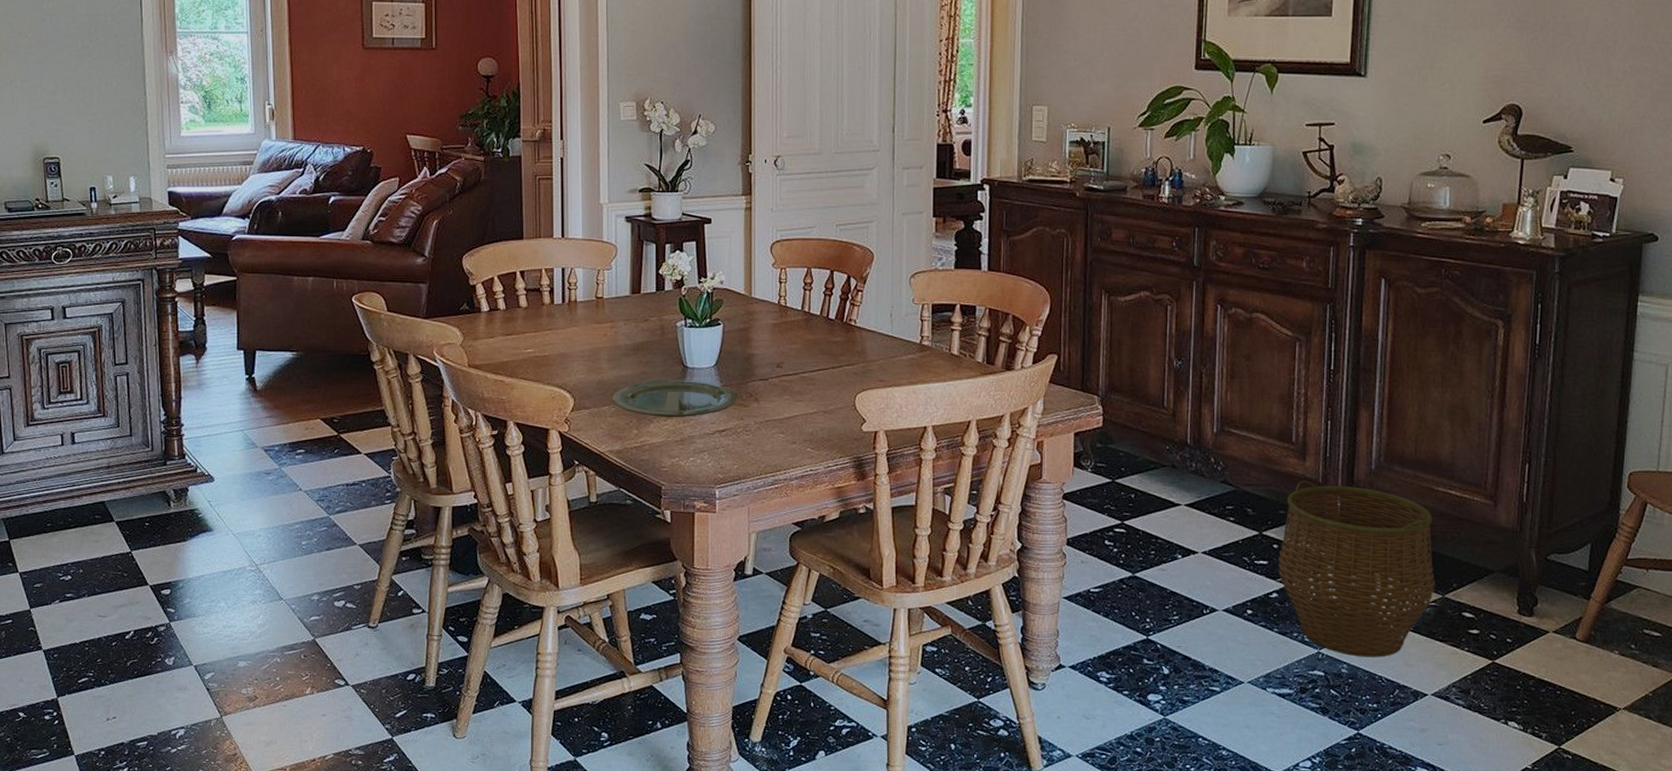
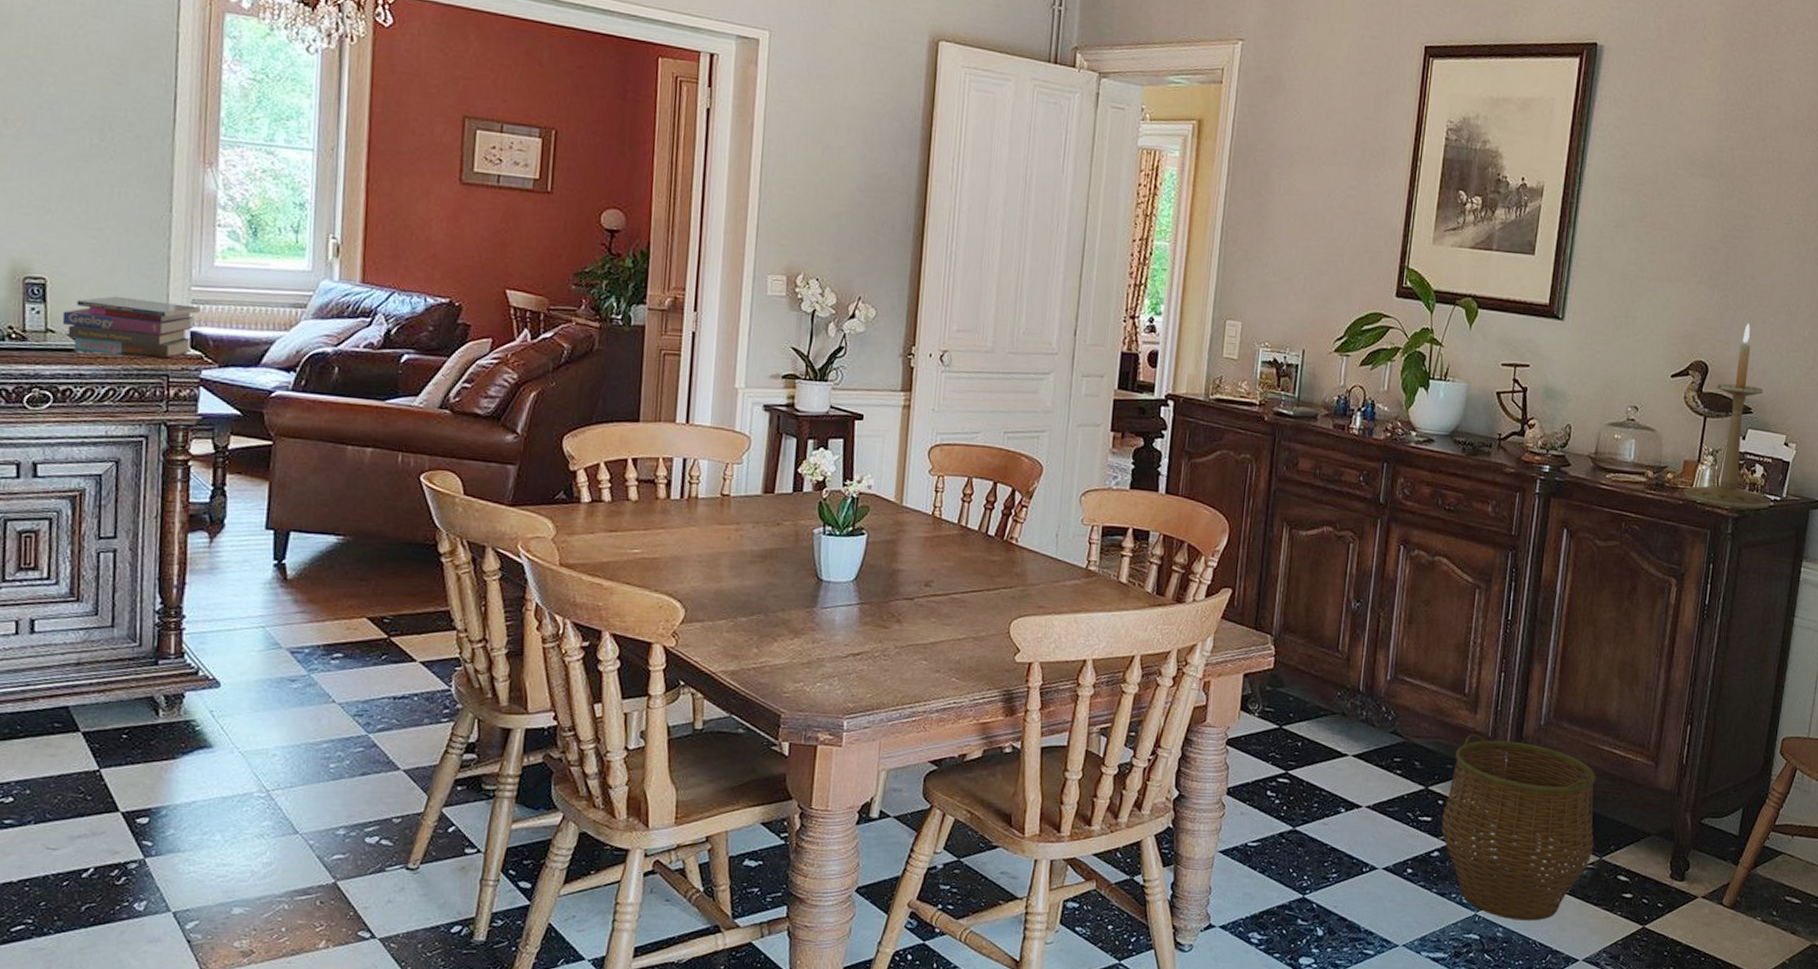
books: none [74,167,174,215] -> present [62,296,200,359]
plate: present [612,380,739,417] -> none [731,593,879,637]
candlestick: none [1503,63,1600,248] -> present [1682,323,1772,510]

